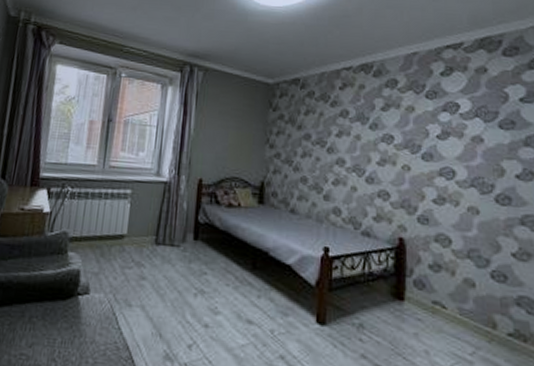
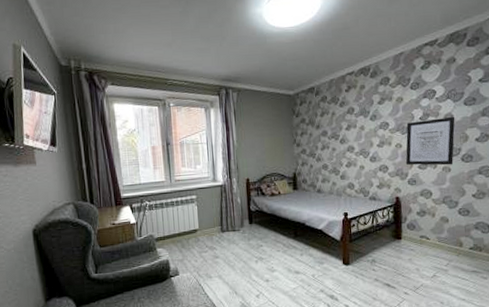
wall art: none [415,139,486,206] -> present [405,116,455,166]

